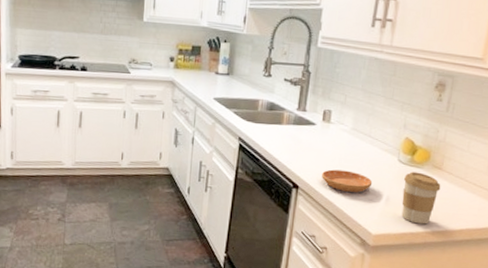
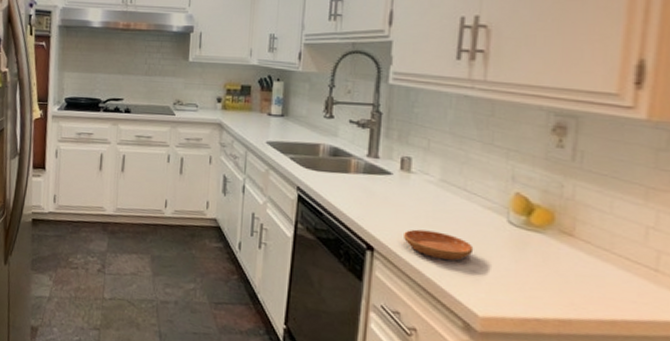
coffee cup: present [401,171,441,224] -> none [518,237,575,309]

